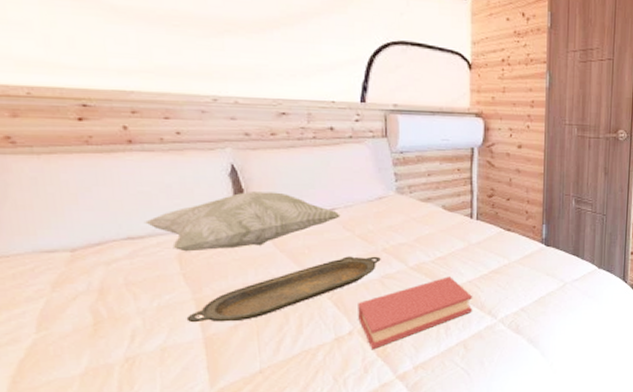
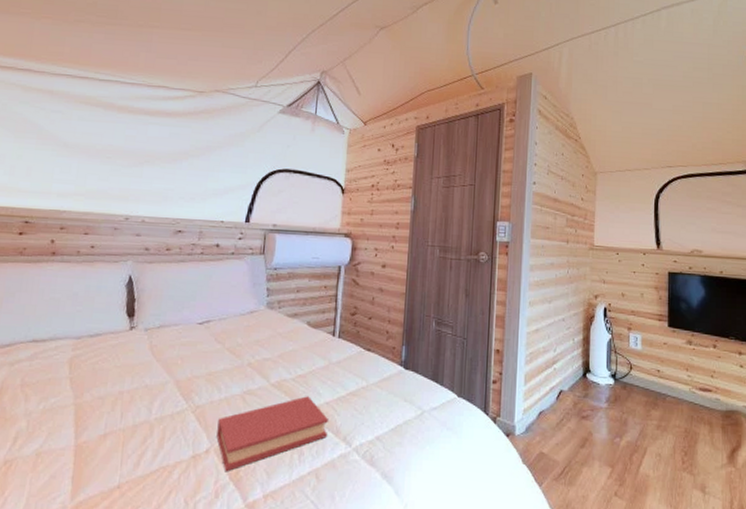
decorative pillow: present [144,192,341,252] -> none [48,301,214,357]
serving tray: present [186,256,381,323] -> none [64,369,245,430]

